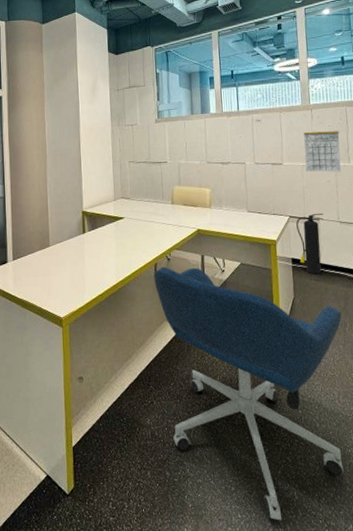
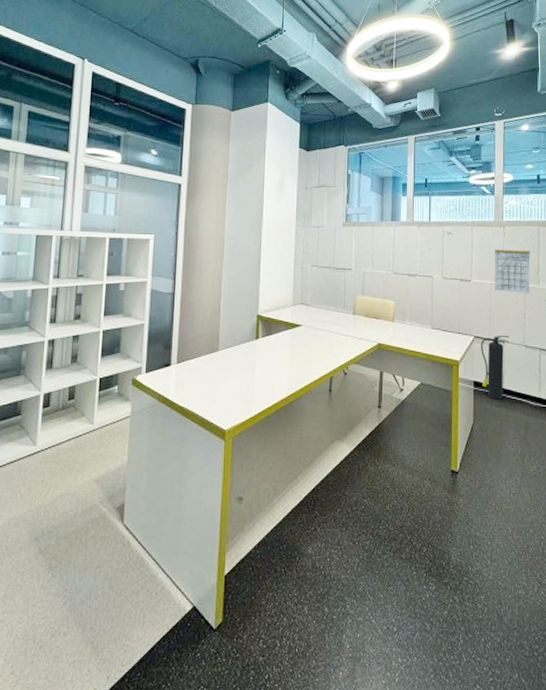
office chair: present [154,266,344,521] -> none [328,381,521,667]

